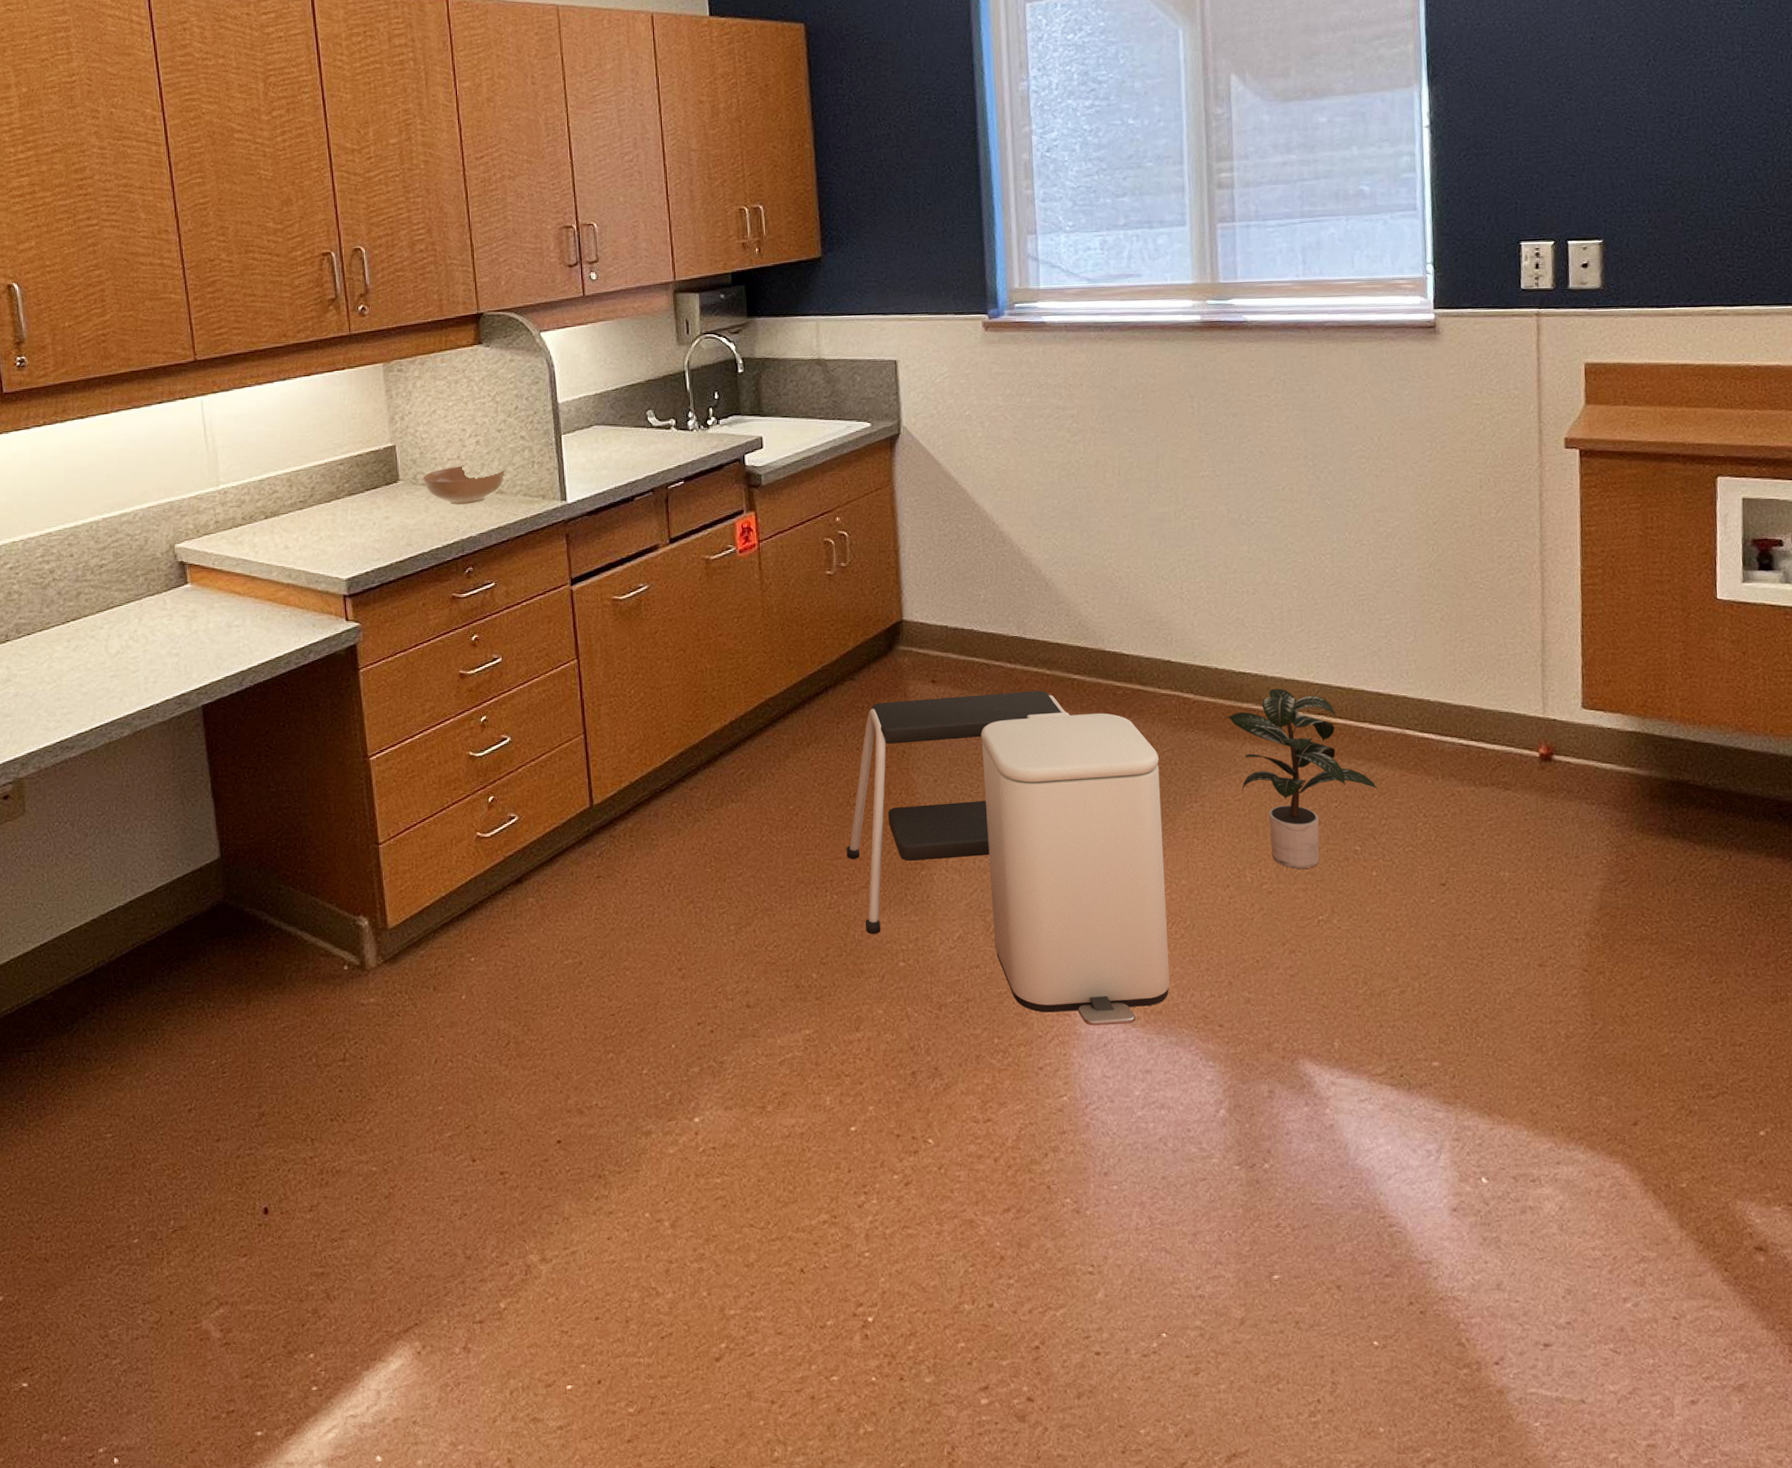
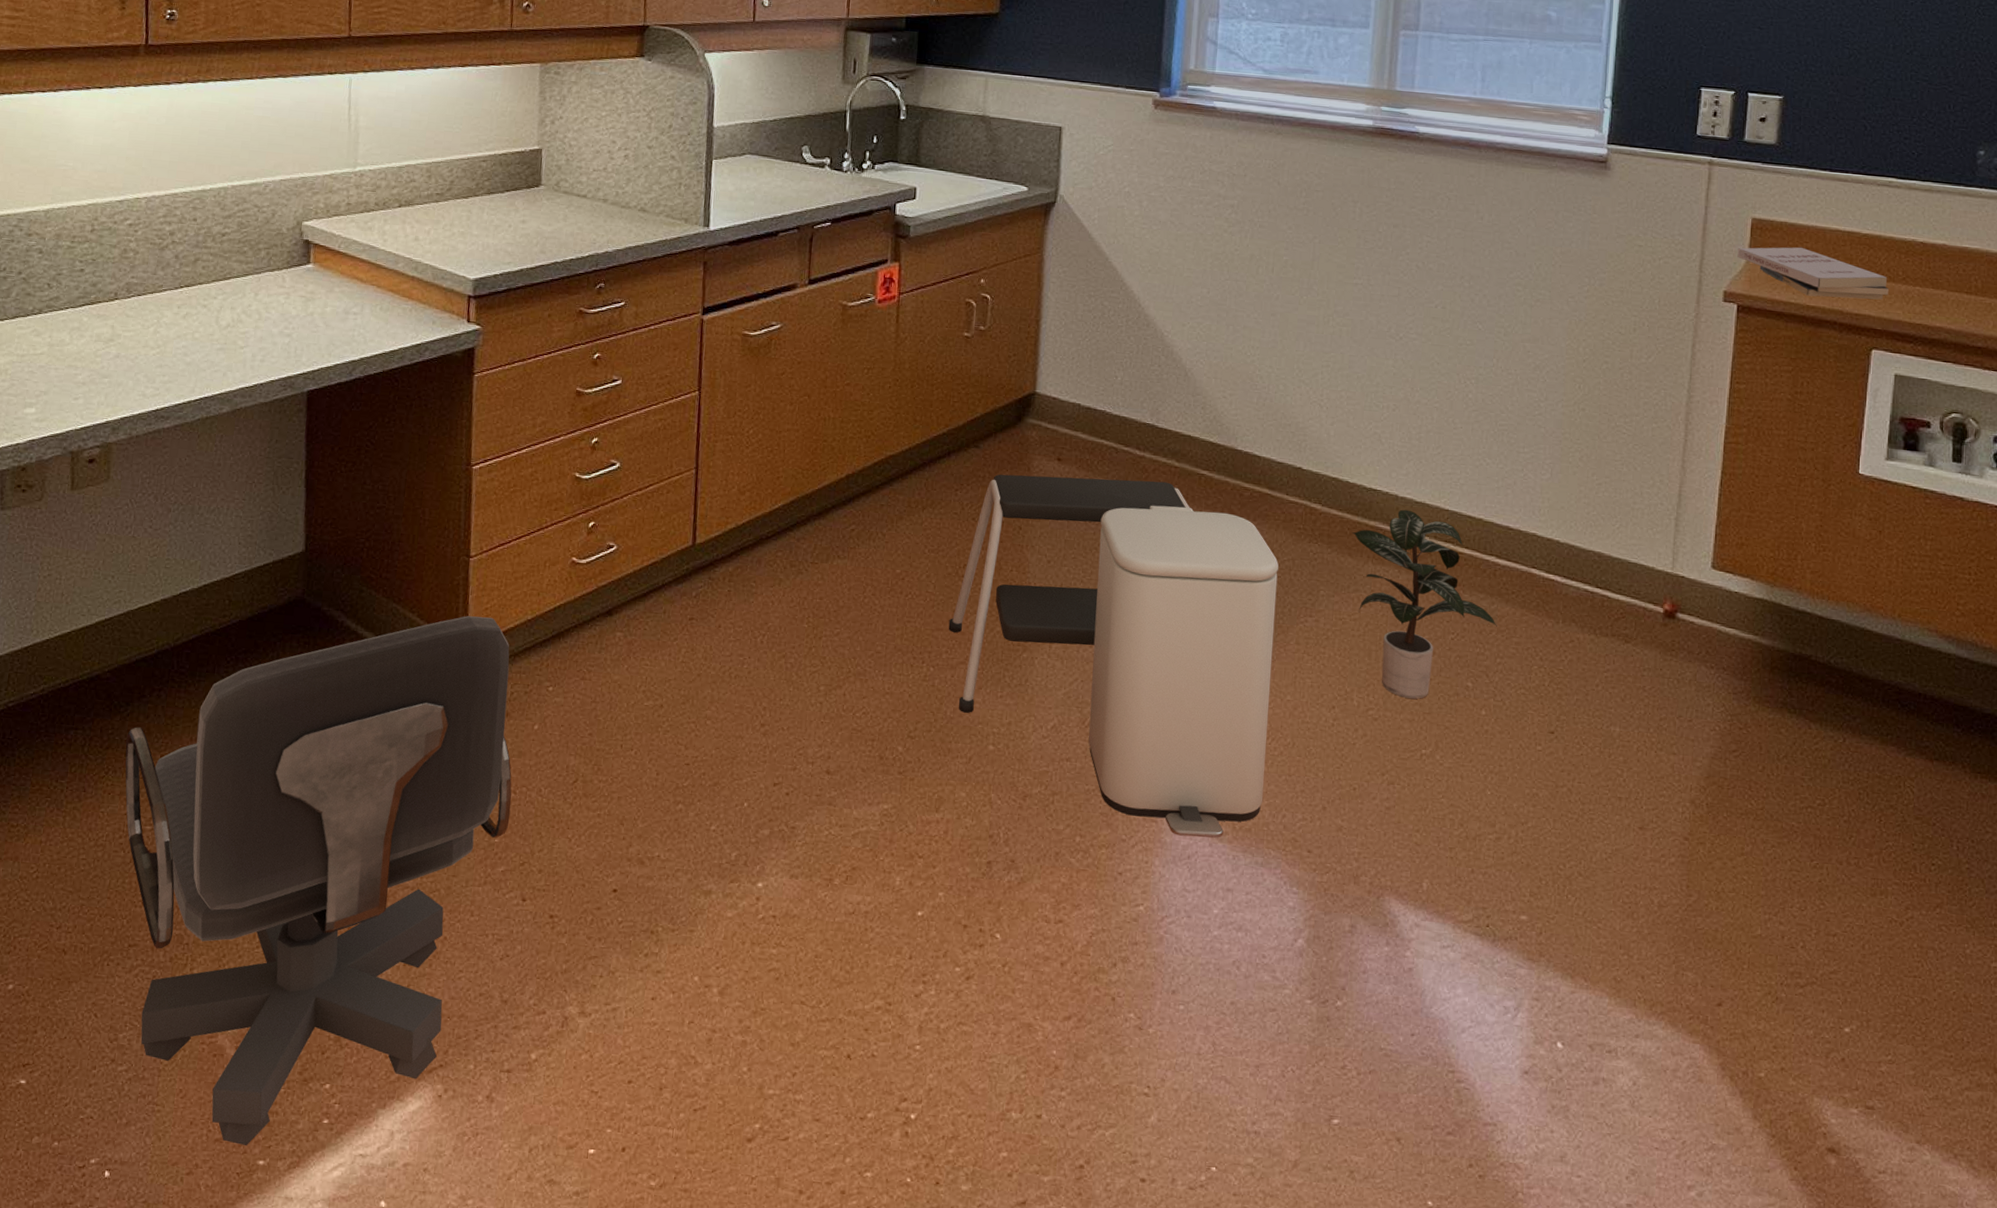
office chair: none [76,898,450,1419] -> present [125,616,512,1145]
bowl: present [422,465,506,505] -> none [564,178,652,219]
books: none [1574,385,1729,432] -> present [1737,247,1890,300]

